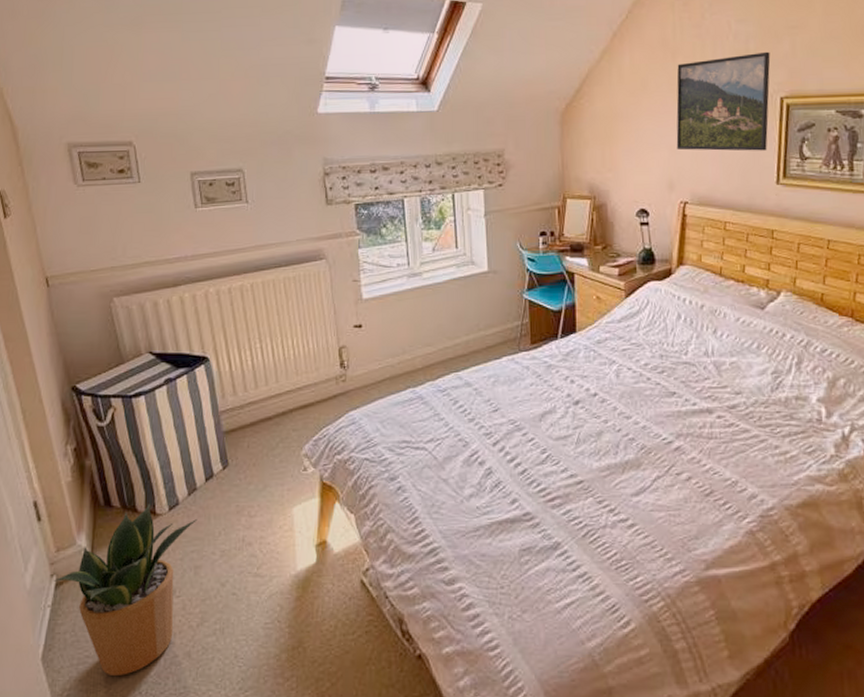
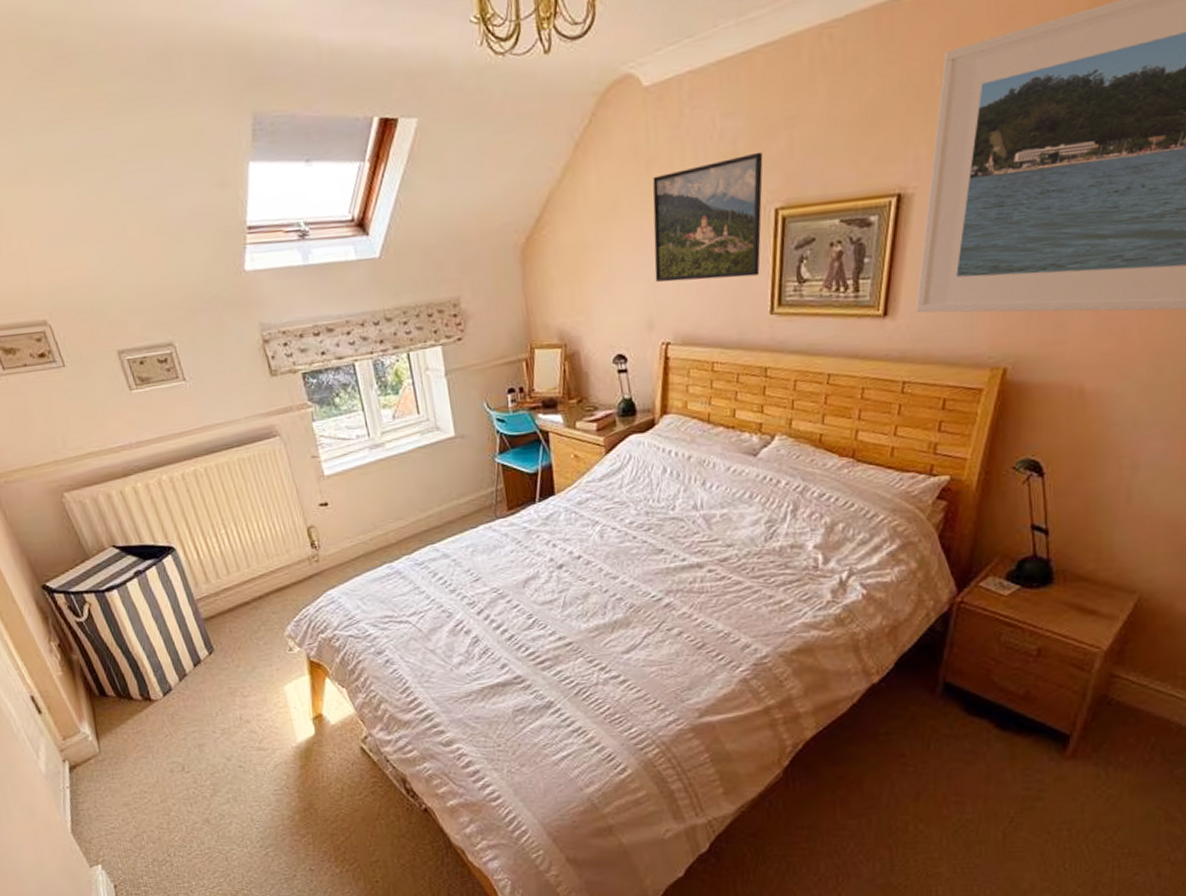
potted plant: present [53,504,198,675] -> none [66,691,193,842]

